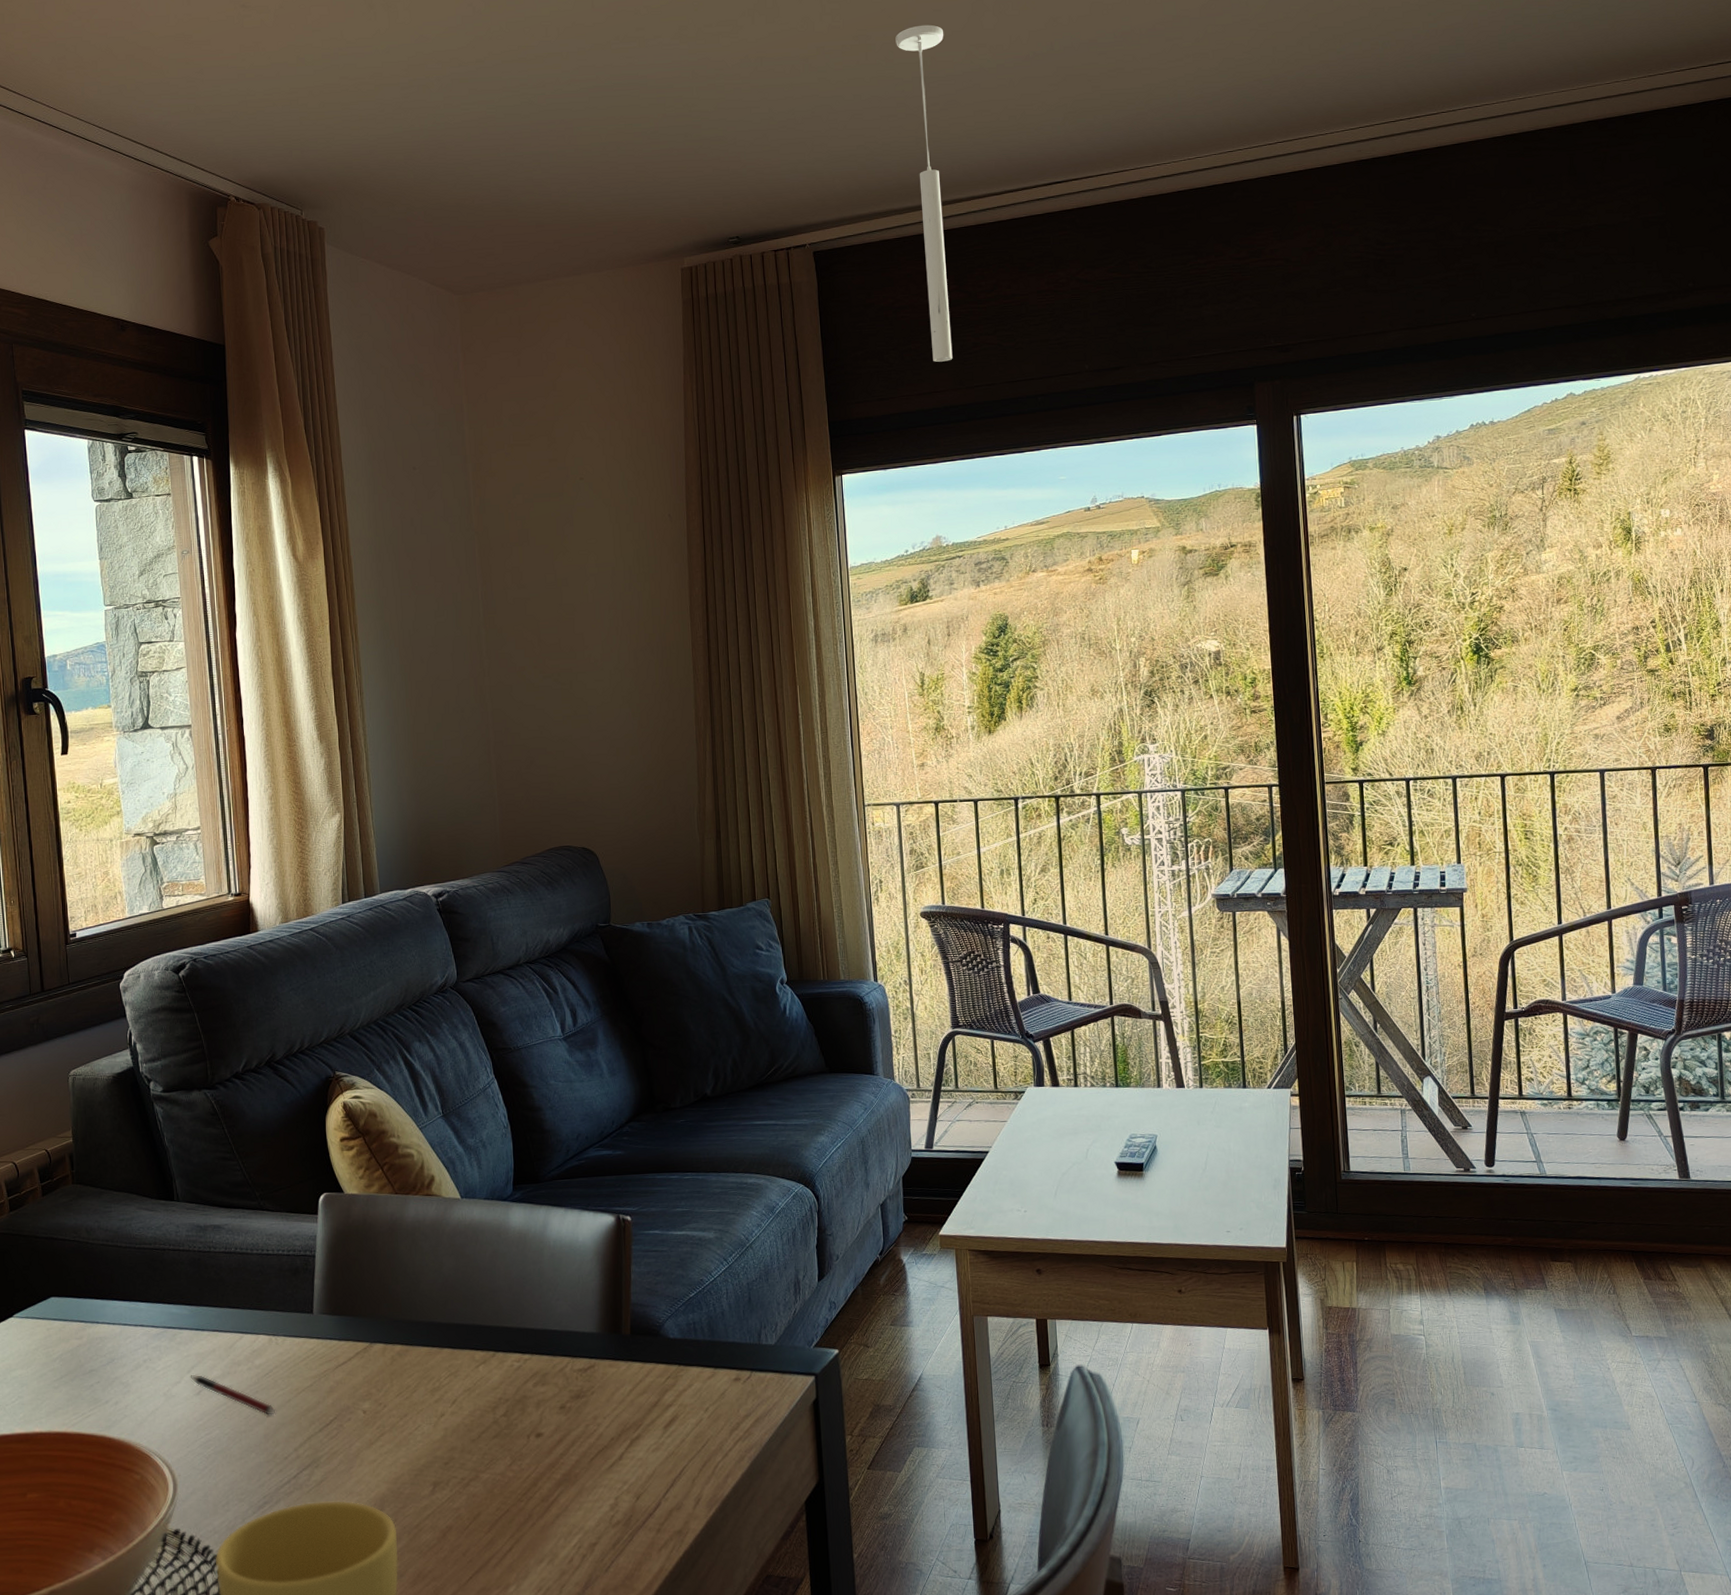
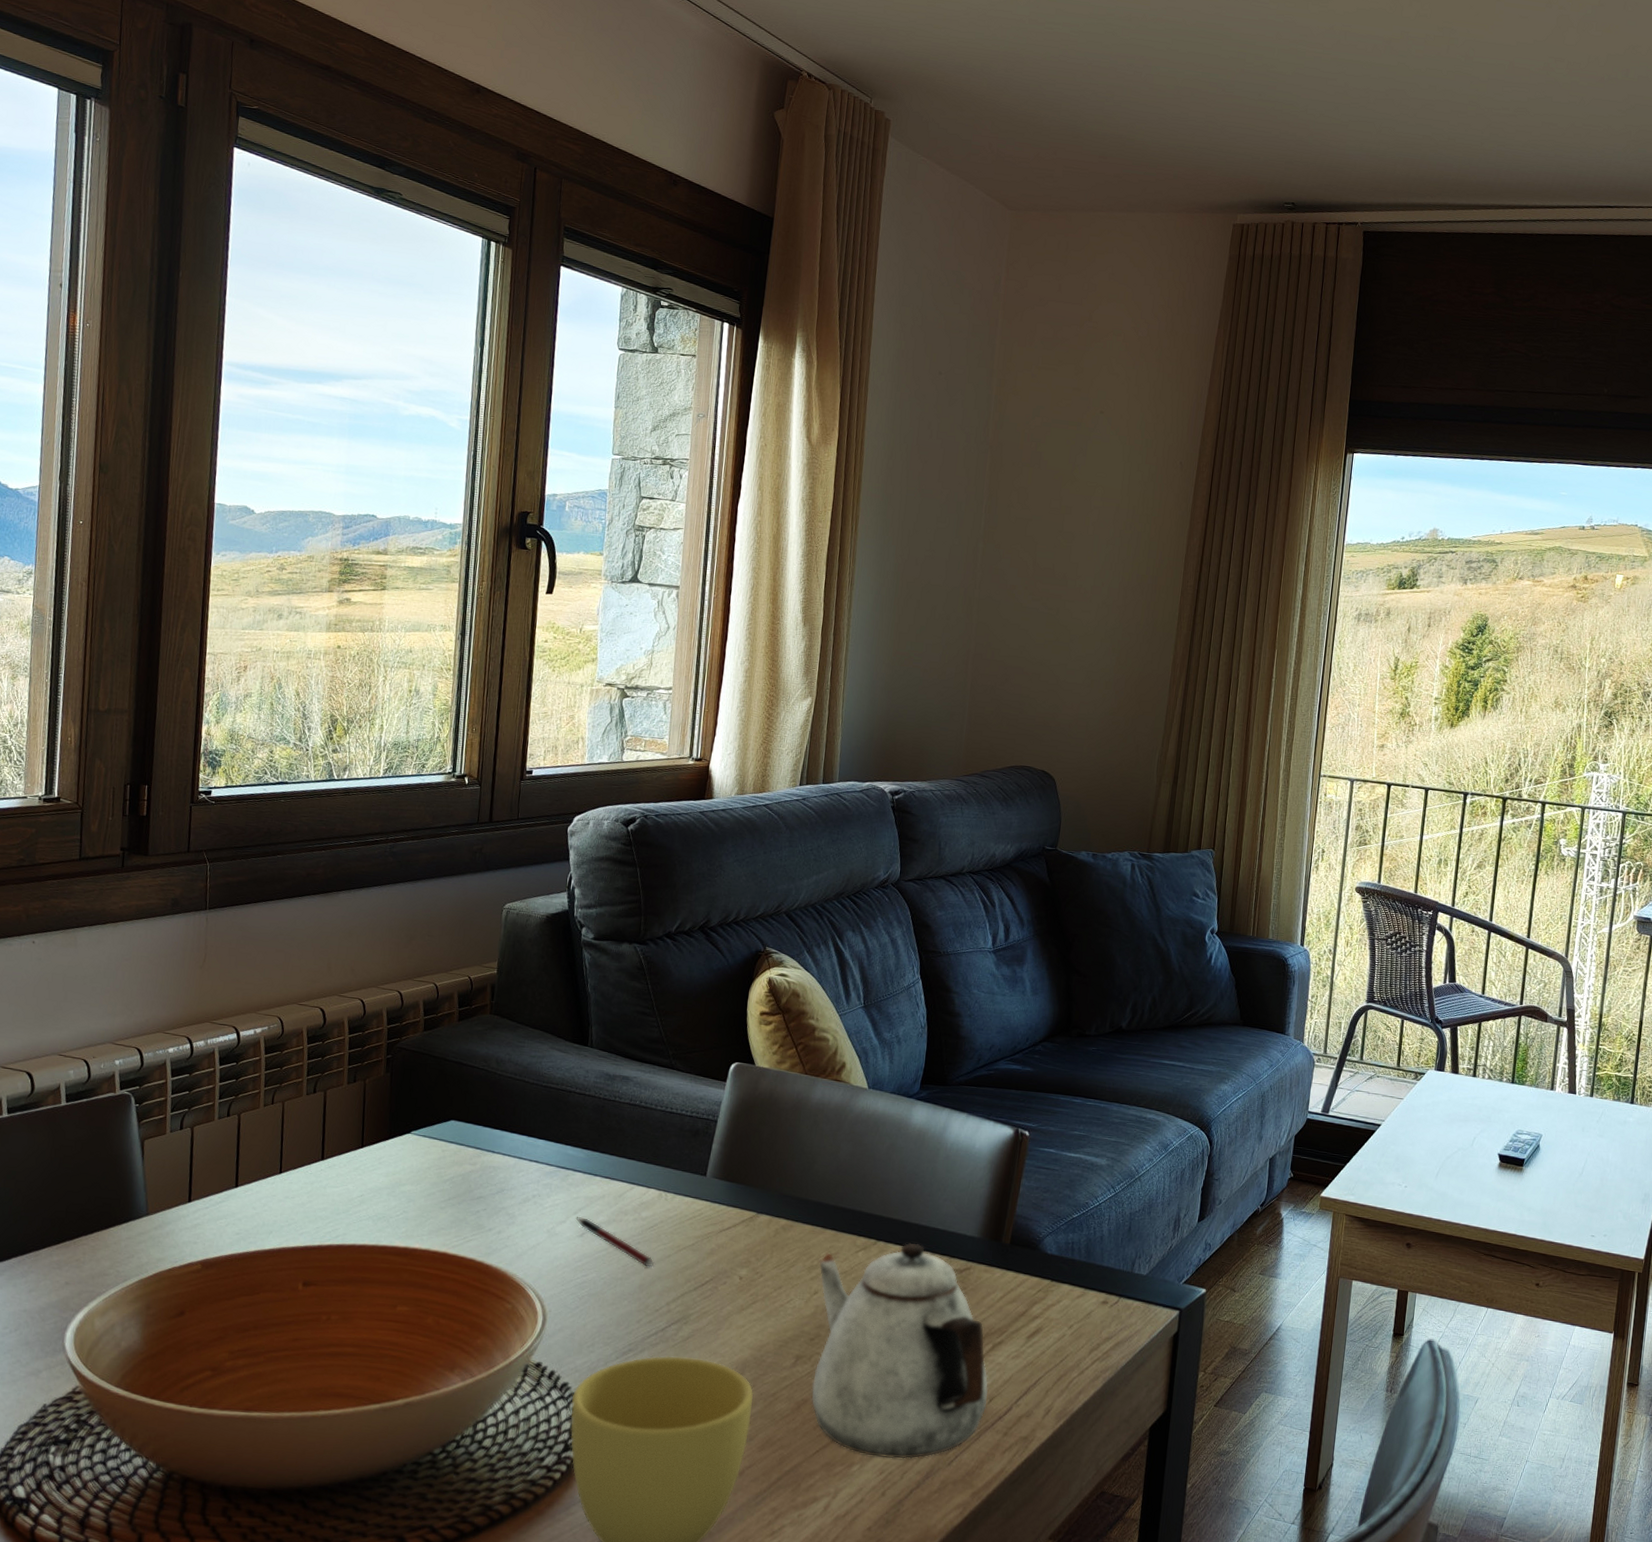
teapot: none [440,1348,635,1575] -> present [811,1242,989,1459]
ceiling light: present [895,24,953,362] -> none [1460,28,1526,361]

